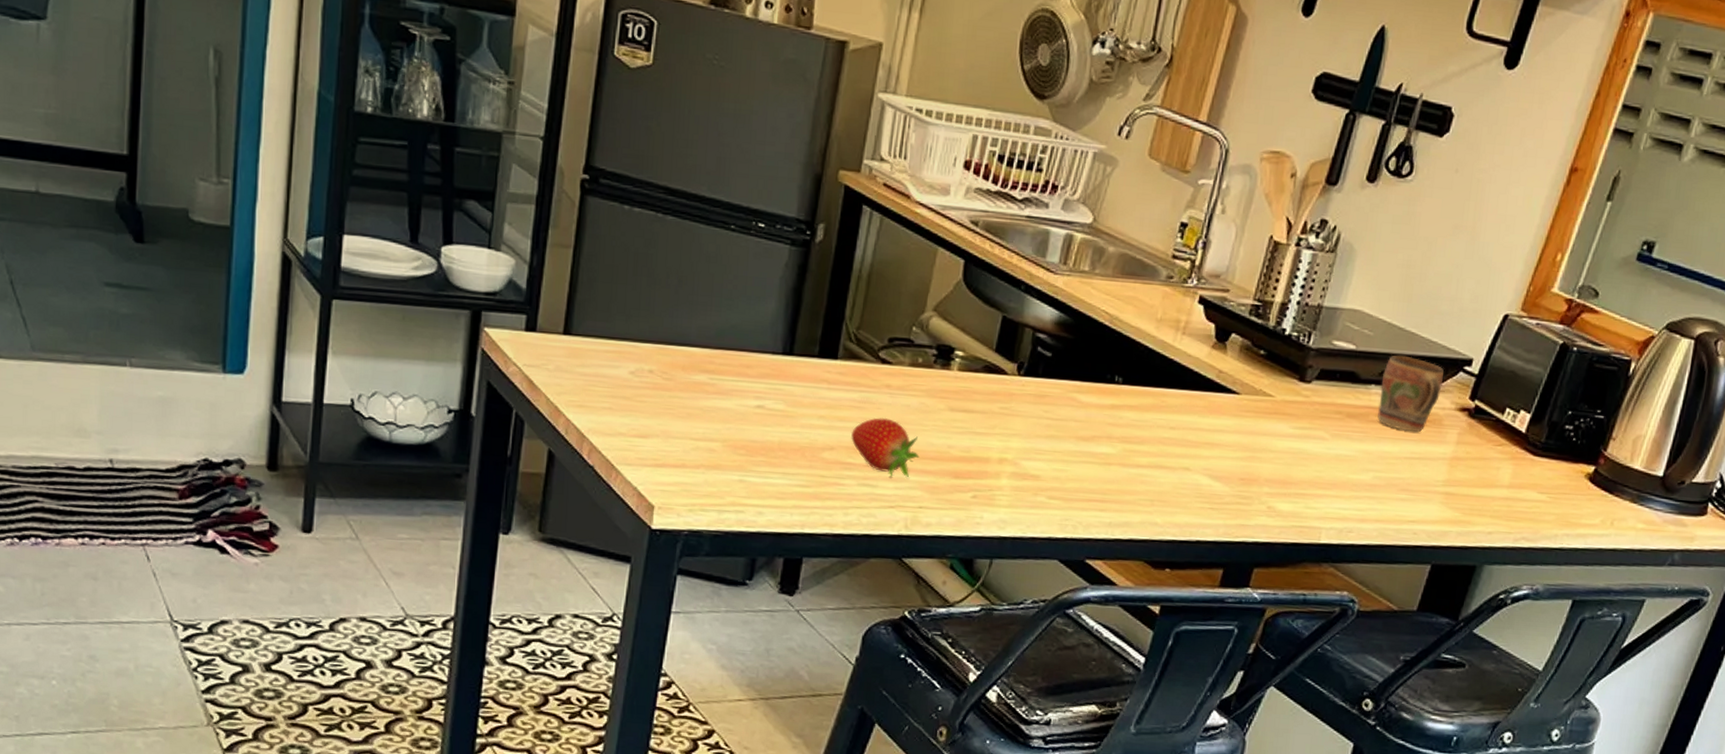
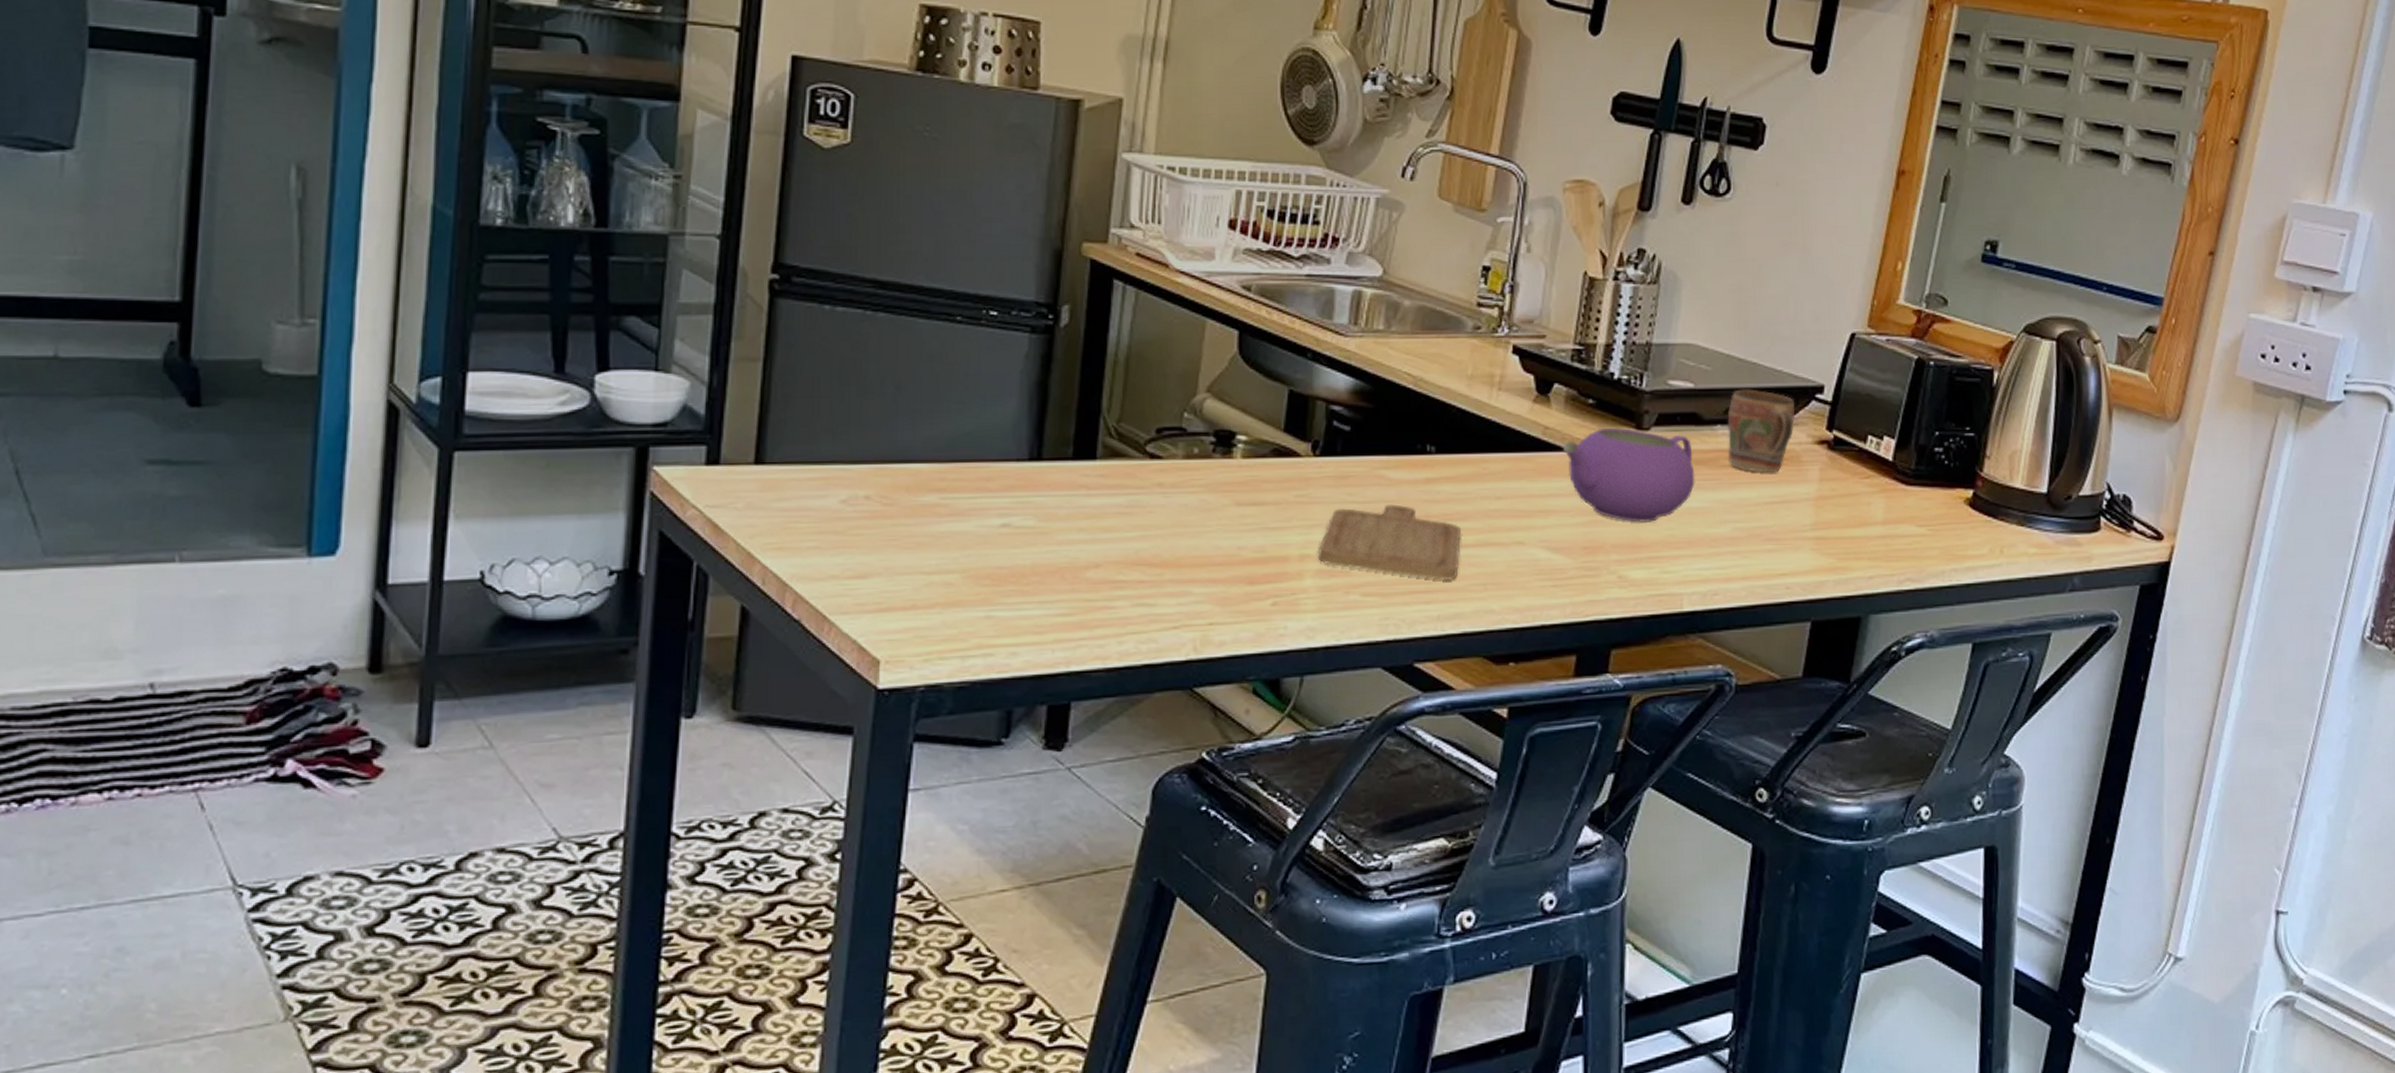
fruit: present [851,417,920,478] -> none [1120,521,1205,593]
chopping board: none [1013,422,1138,495] -> present [1317,504,1462,581]
teapot: none [1233,377,1347,463] -> present [1563,427,1695,522]

